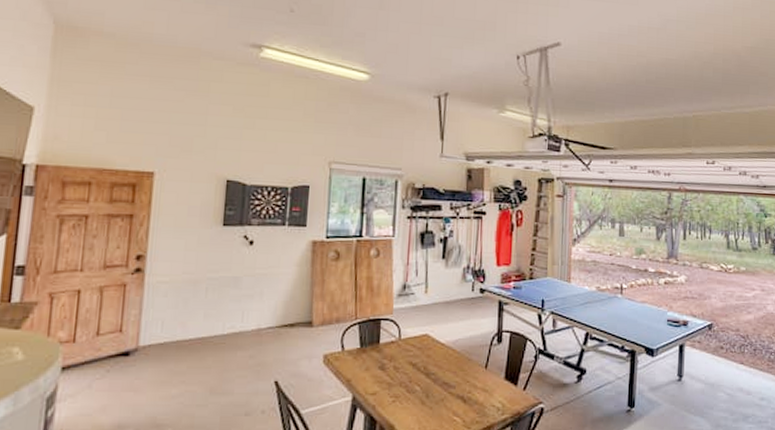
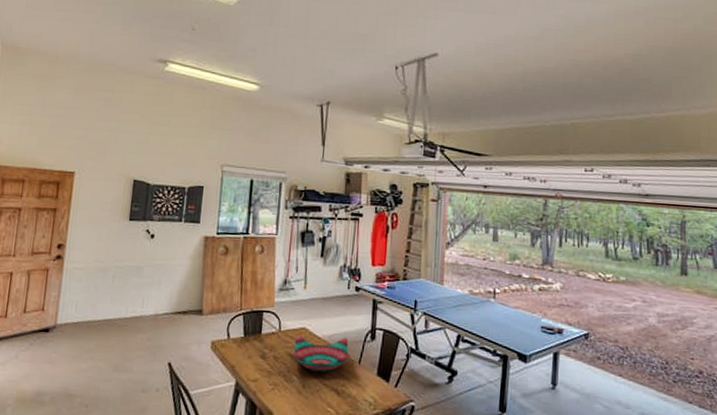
decorative bowl: none [414,341,476,380] -> present [292,334,351,373]

